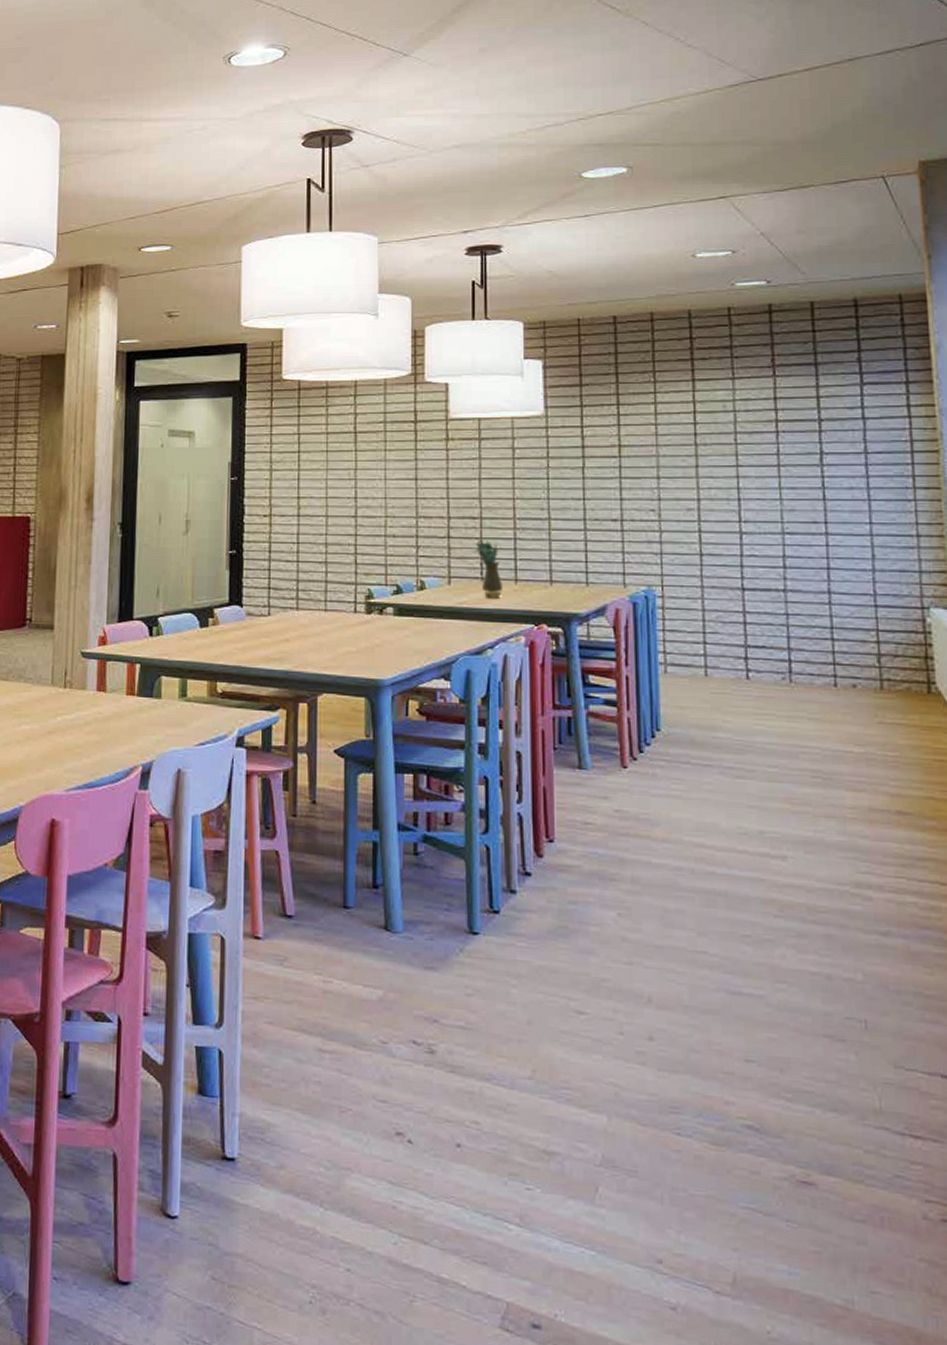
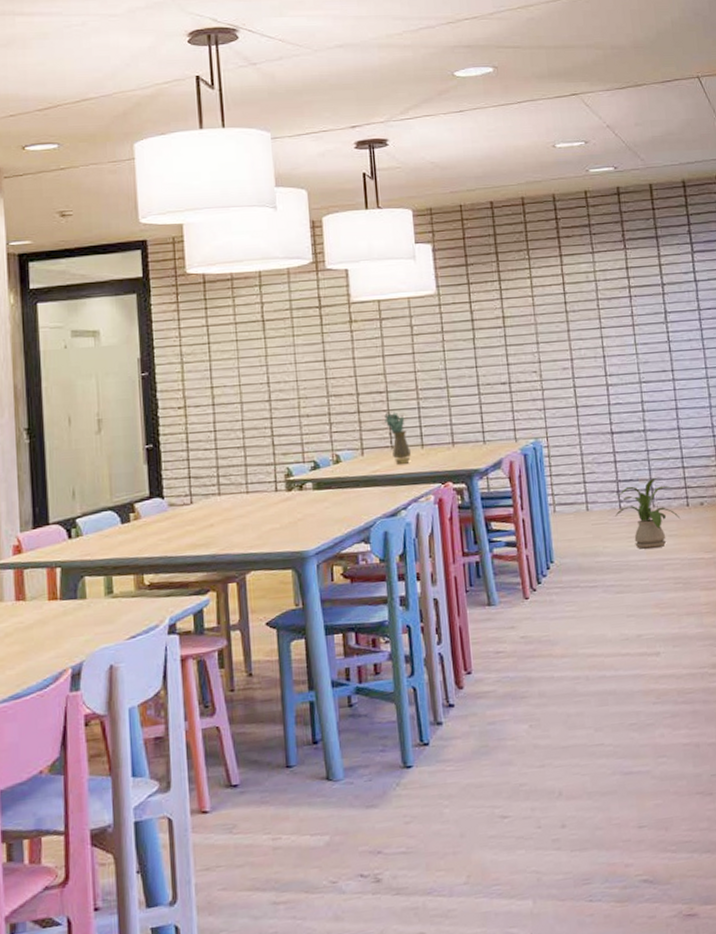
house plant: none [740,647,825,731] -> present [615,476,681,549]

